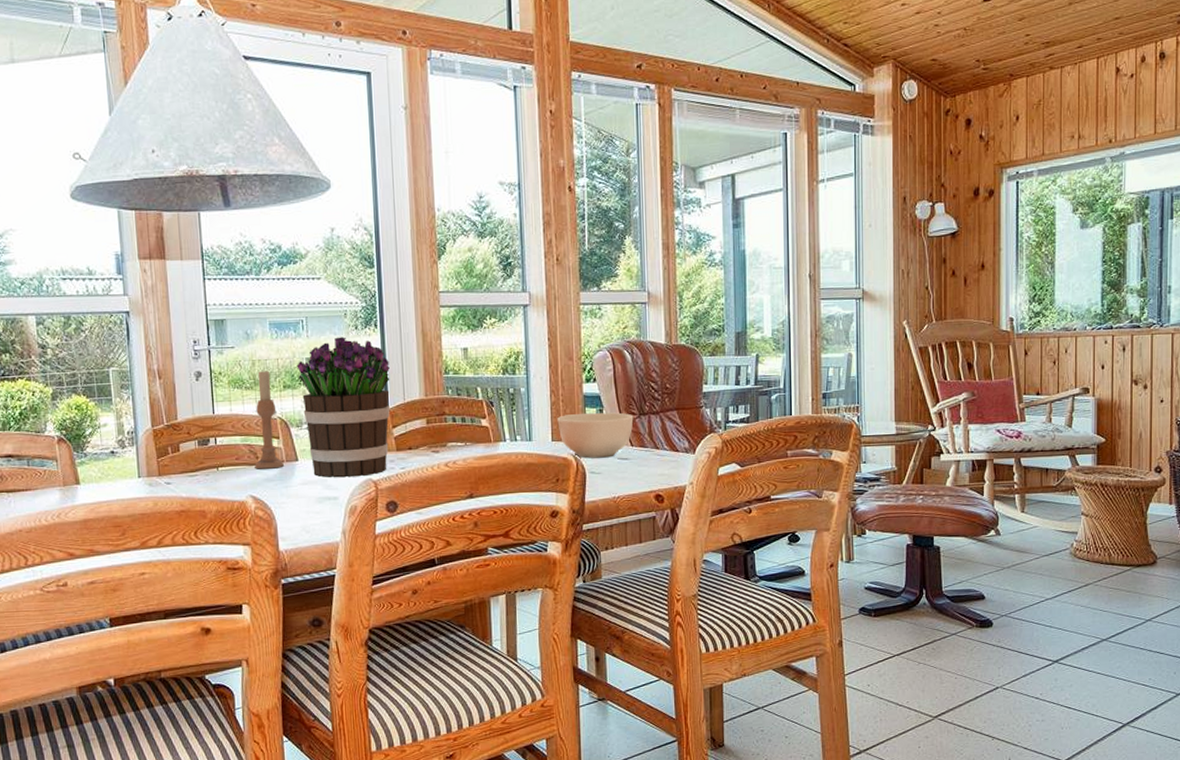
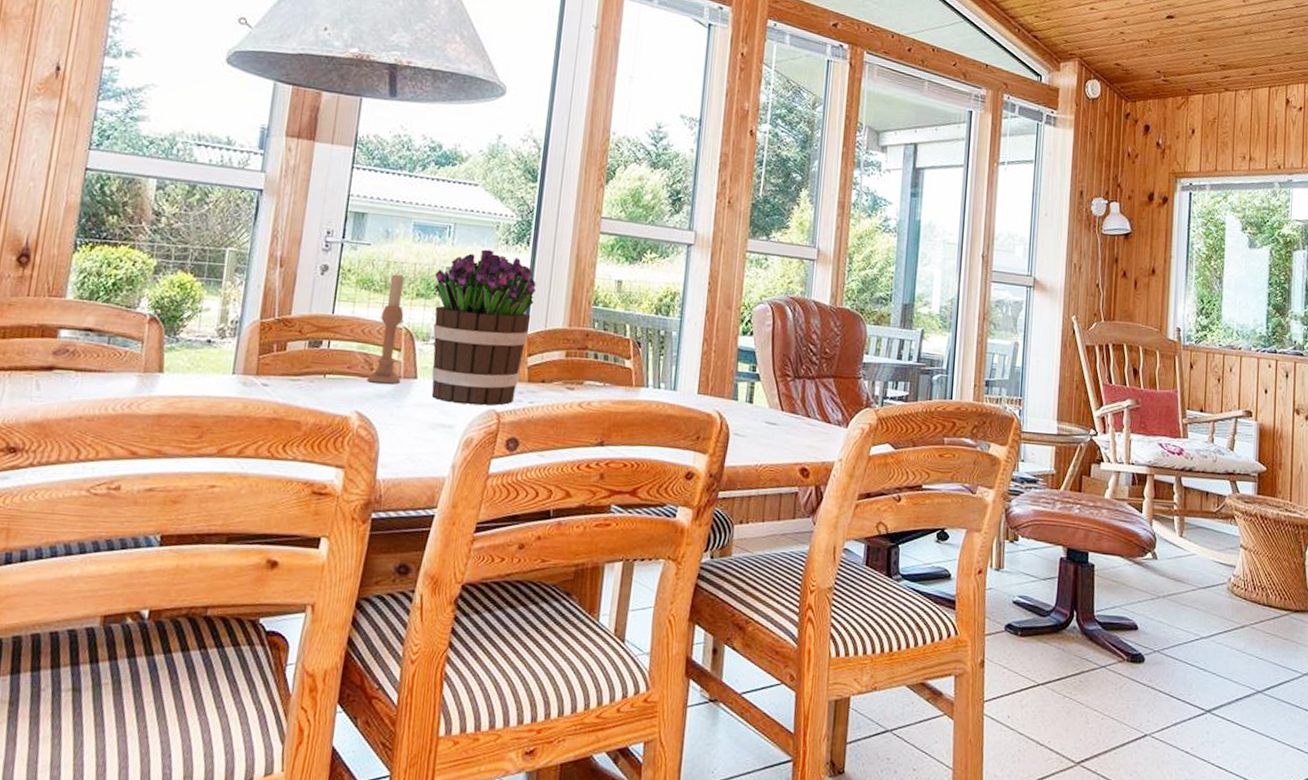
bowl: present [557,412,634,459] -> none [706,367,788,420]

